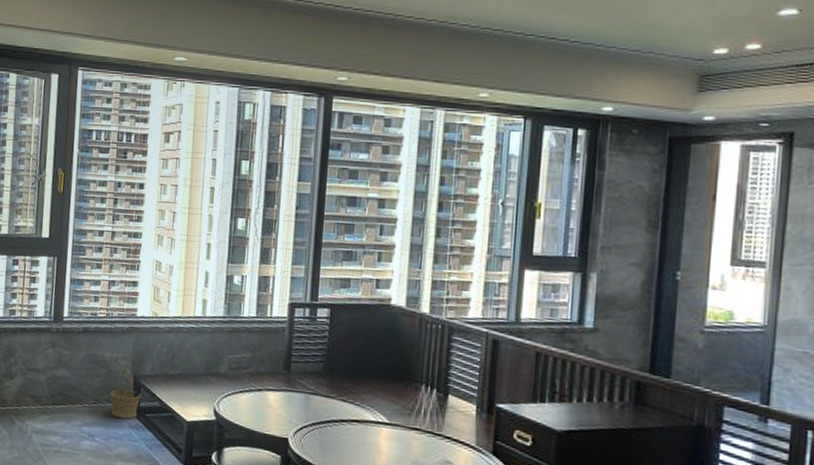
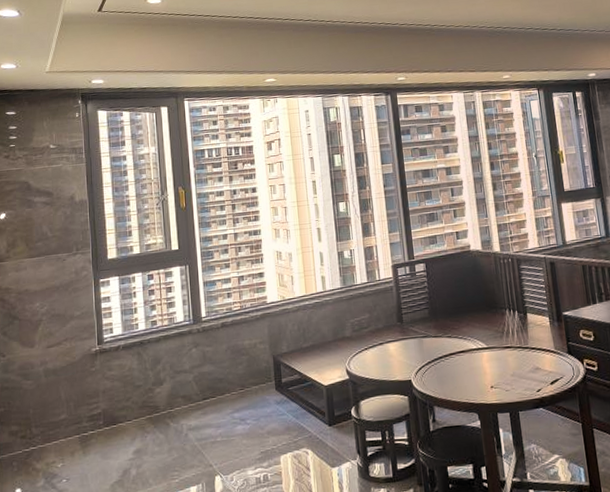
basket: present [109,368,142,419] -> none [253,351,283,397]

